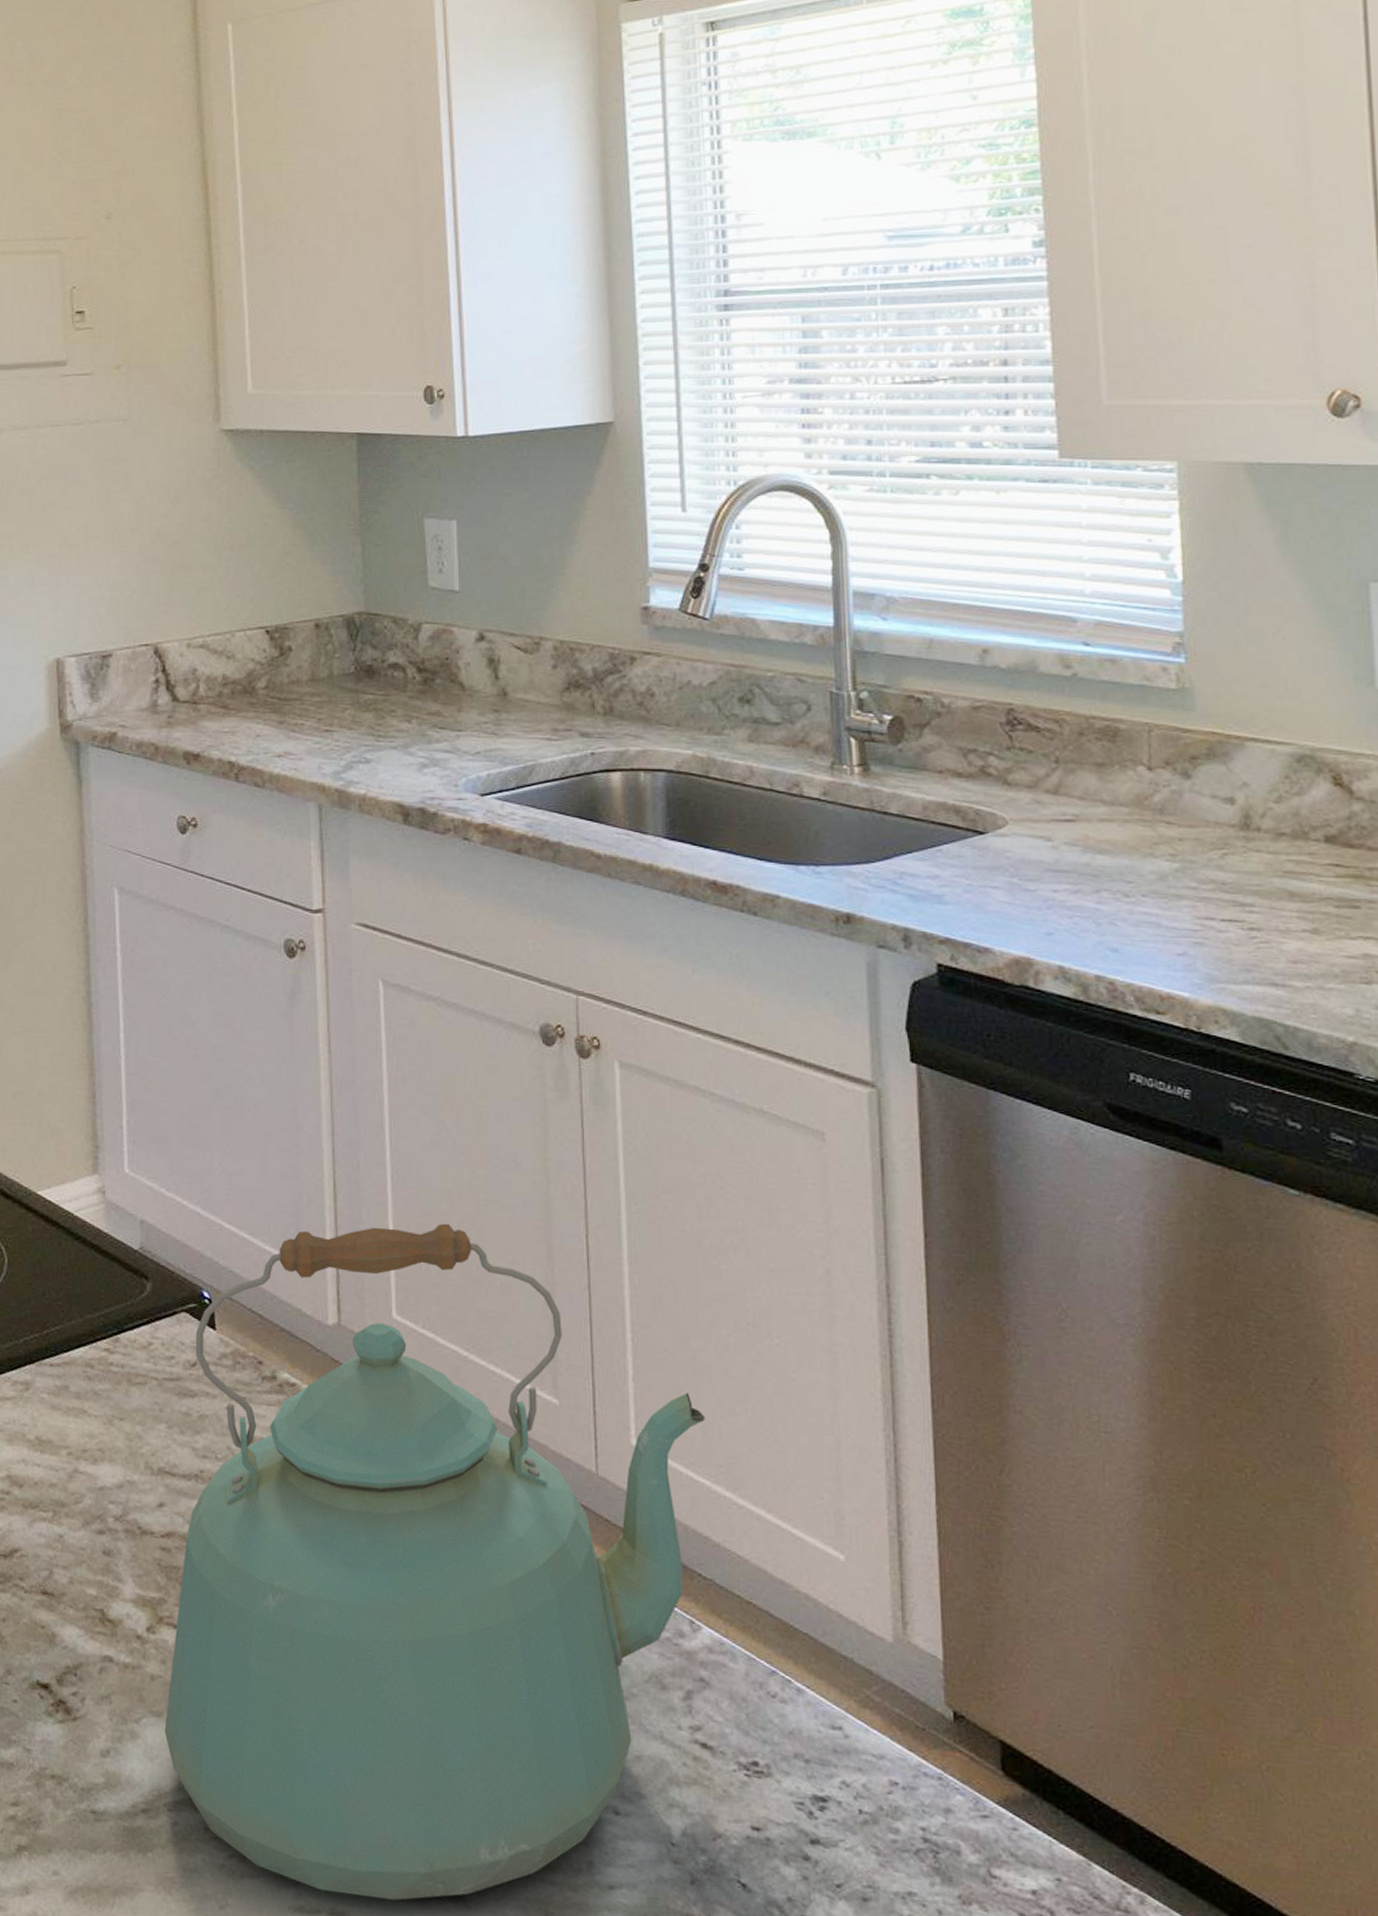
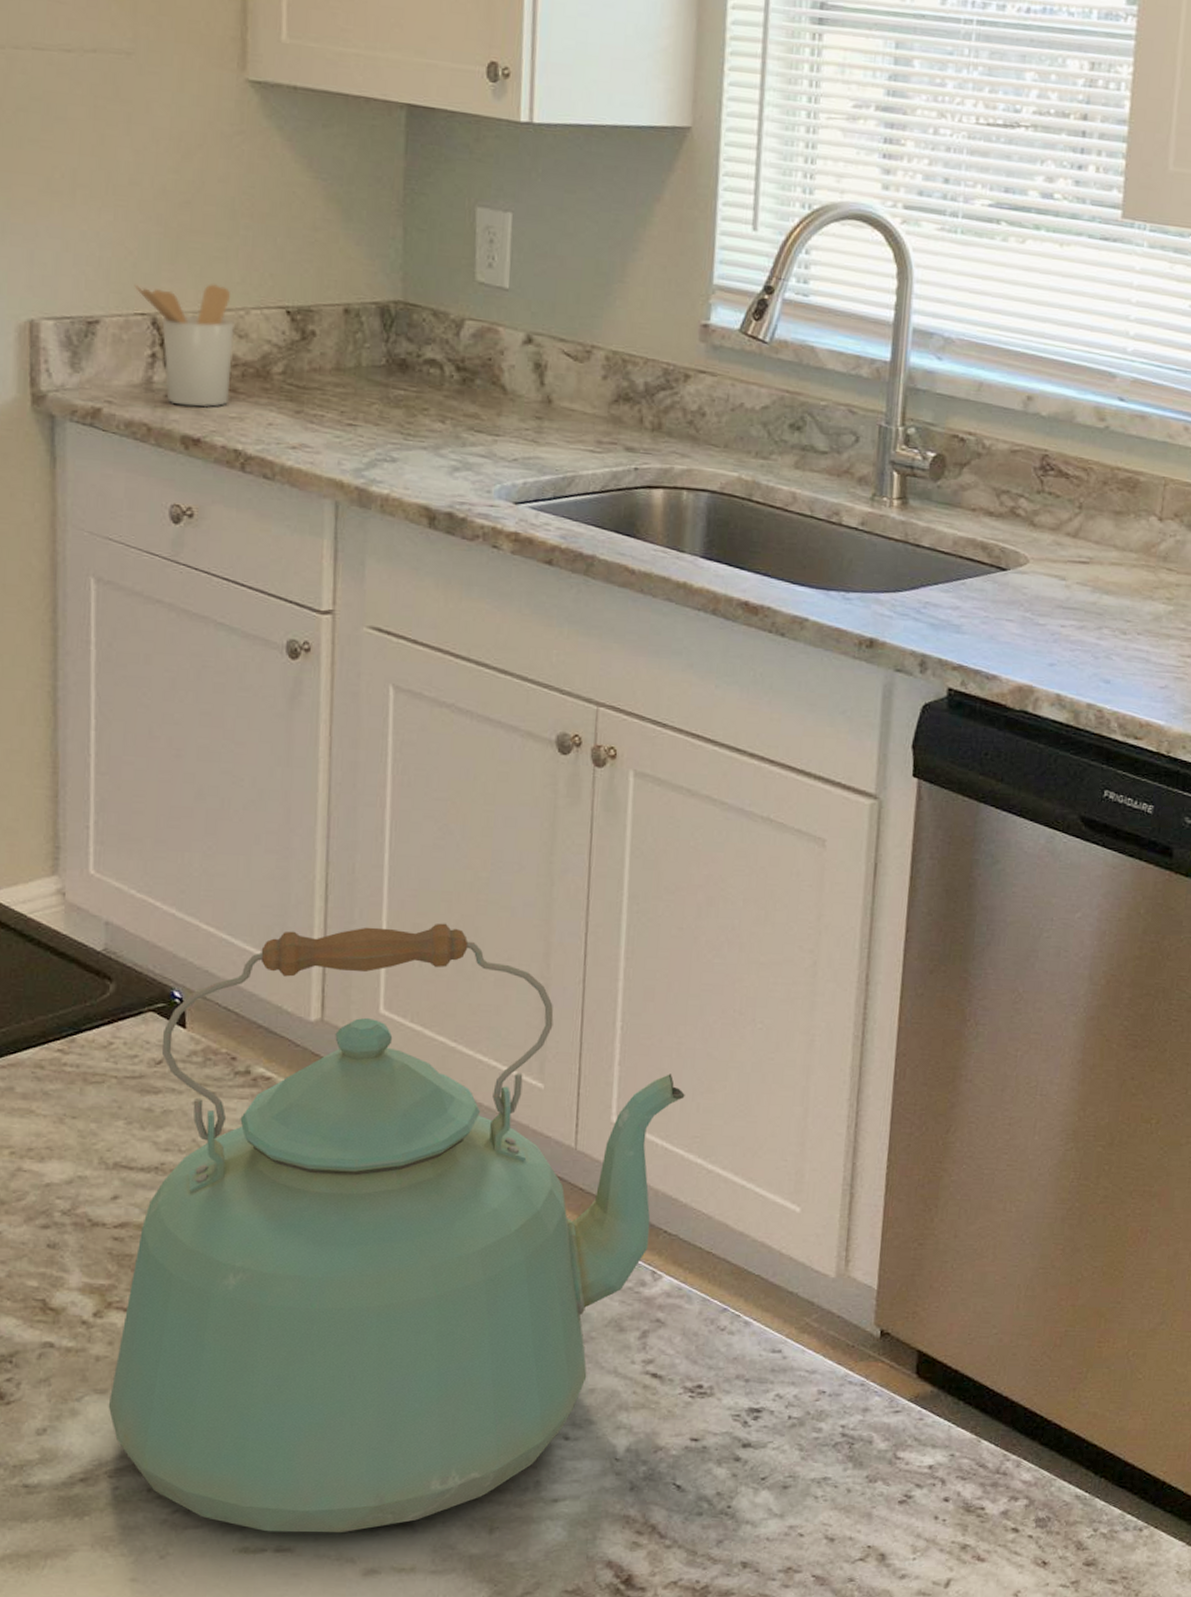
utensil holder: none [138,612,223,725] -> present [134,284,235,408]

